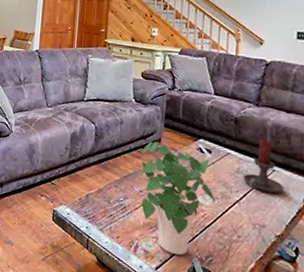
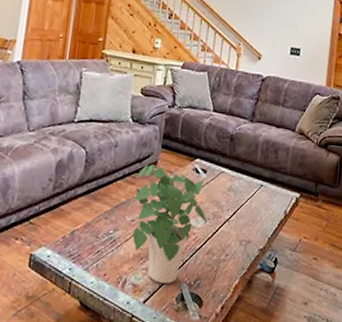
candle holder: present [243,138,284,194] -> none [234,154,269,209]

